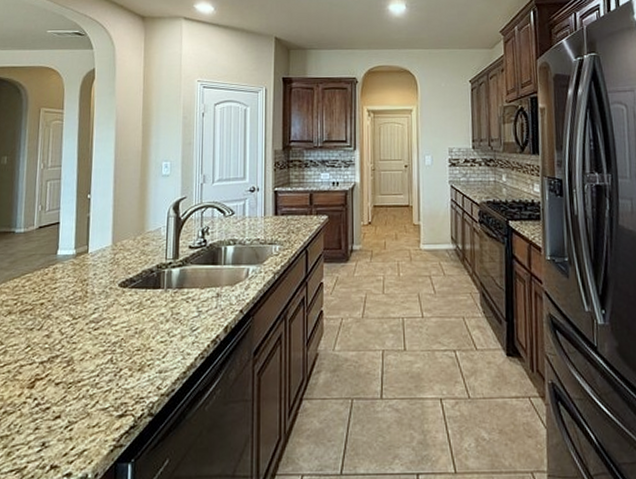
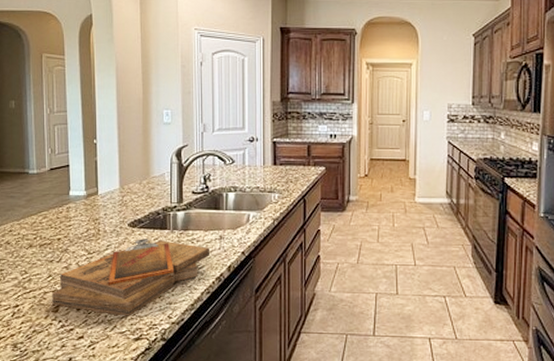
clipboard: none [28,299,206,390] -> present [52,239,211,316]

